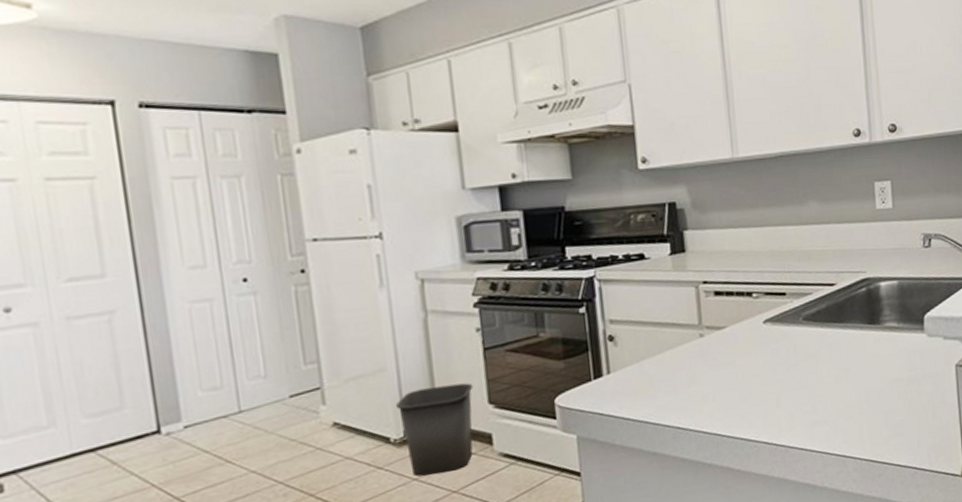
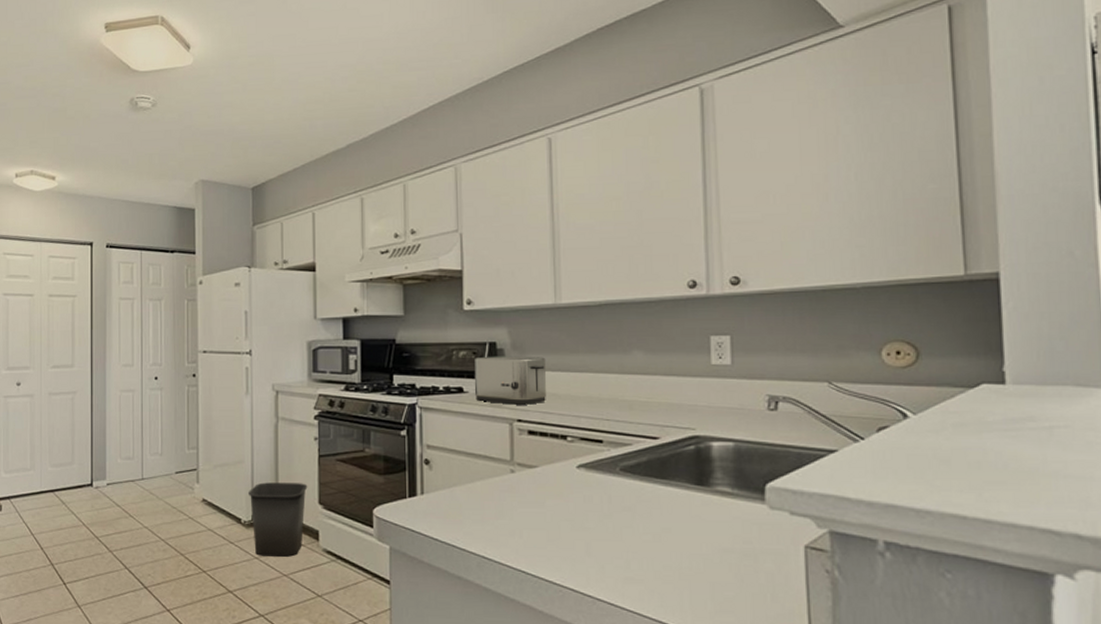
toaster: none [653,214,730,268] -> present [473,356,547,406]

